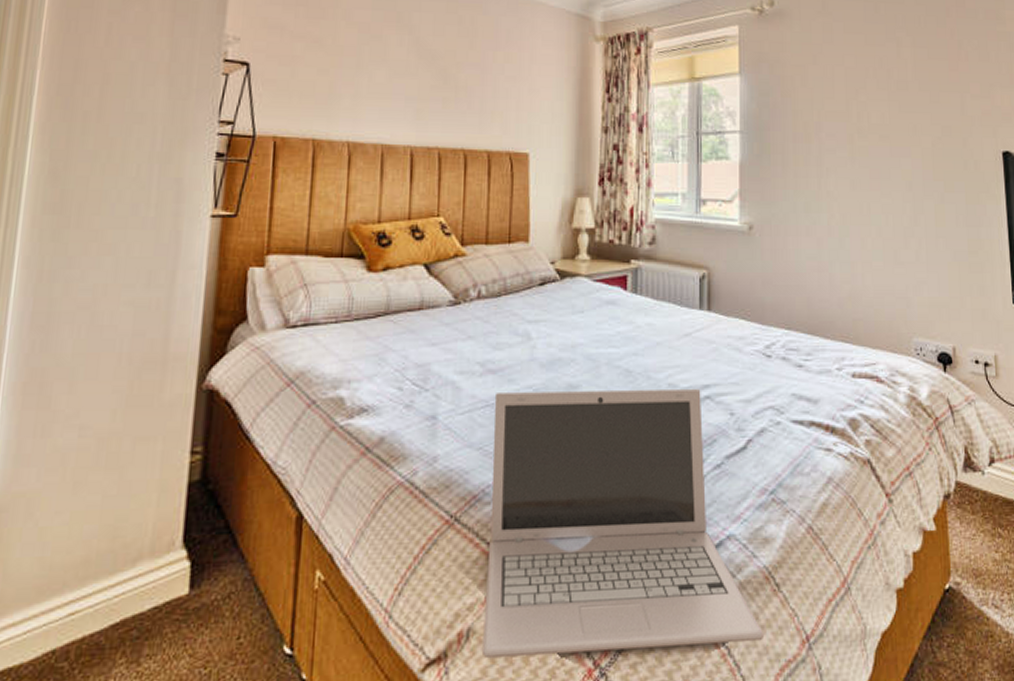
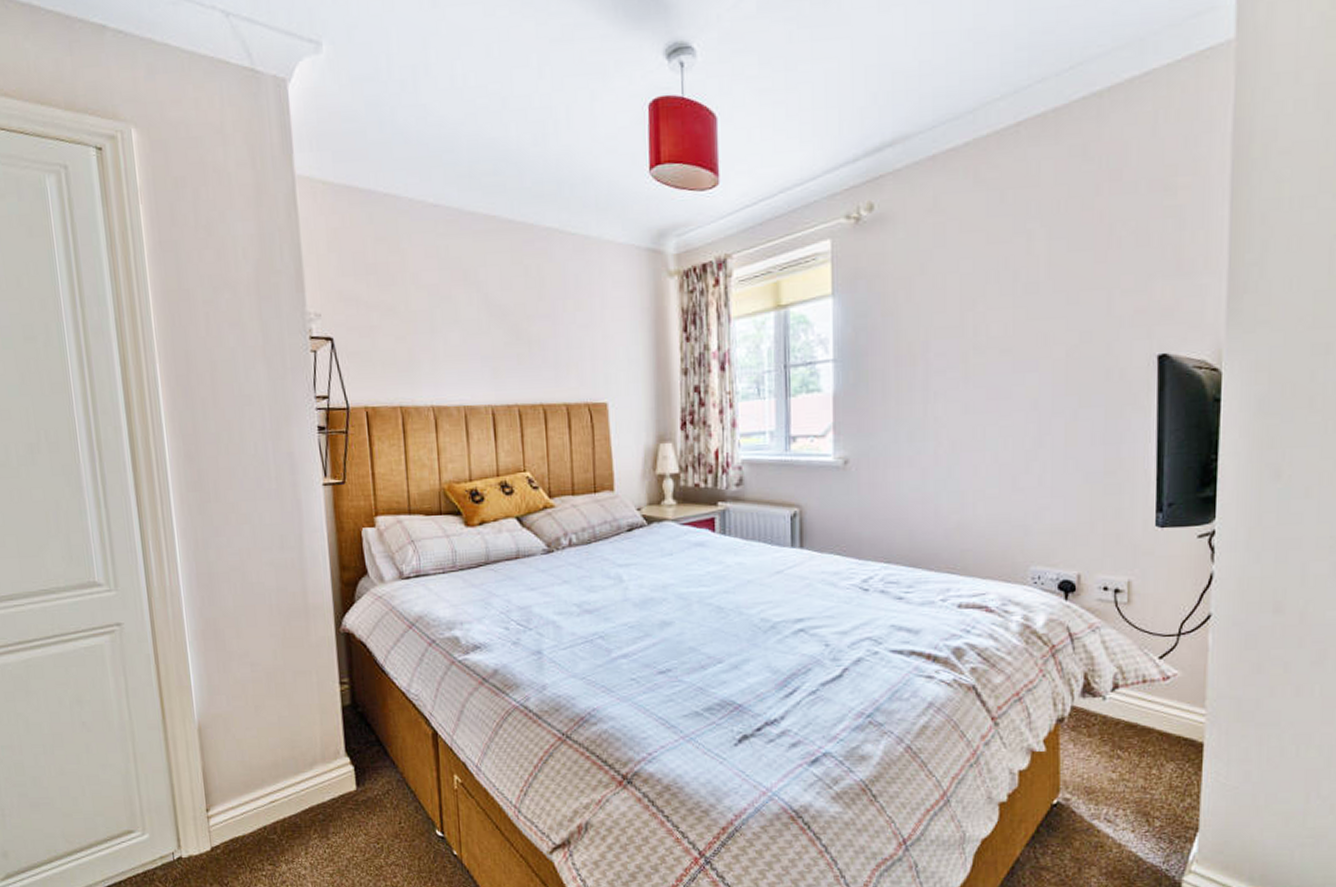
laptop: present [481,389,765,659] -> none [592,623,861,846]

